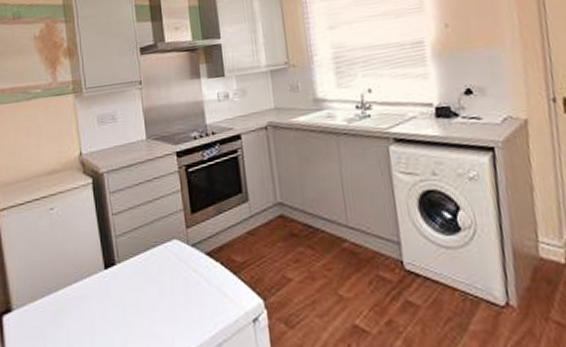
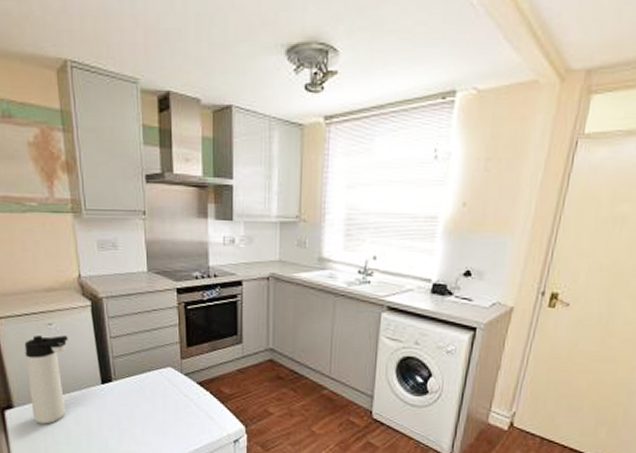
thermos bottle: none [26,219,70,327] -> present [24,335,68,424]

